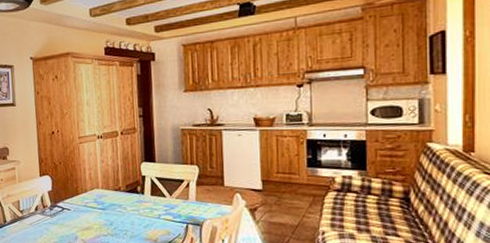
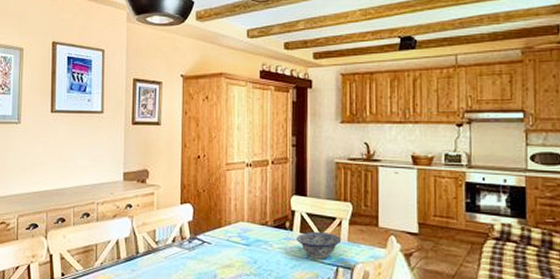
bowl: none [148,193,190,218] -> present [297,231,342,259]

